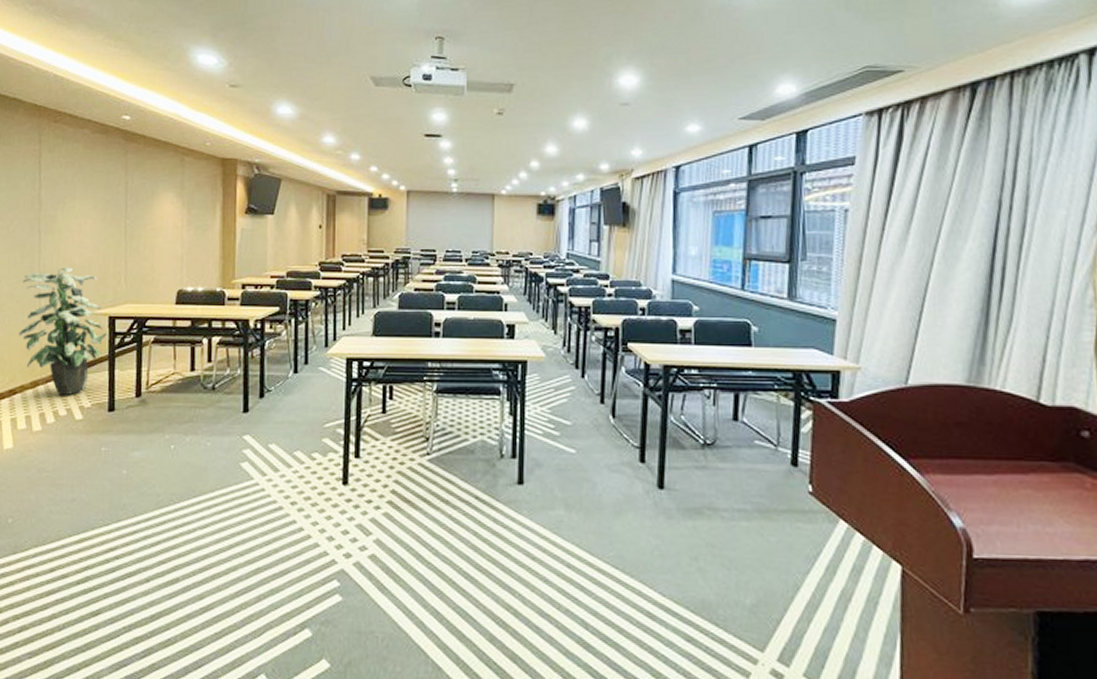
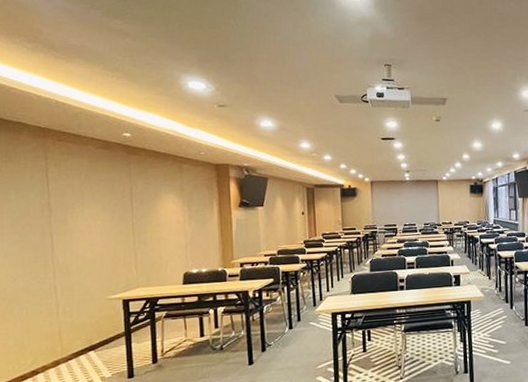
indoor plant: present [19,267,107,395] -> none [37,262,122,370]

